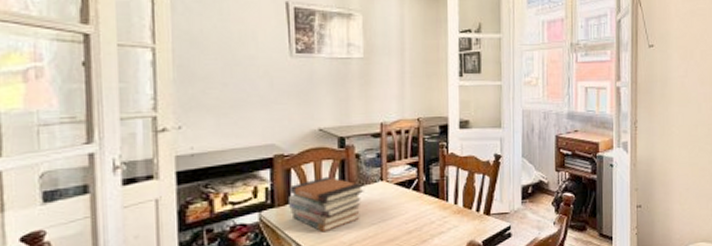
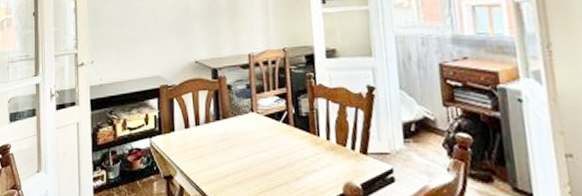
book stack: present [289,176,364,233] -> none [172,106,237,161]

